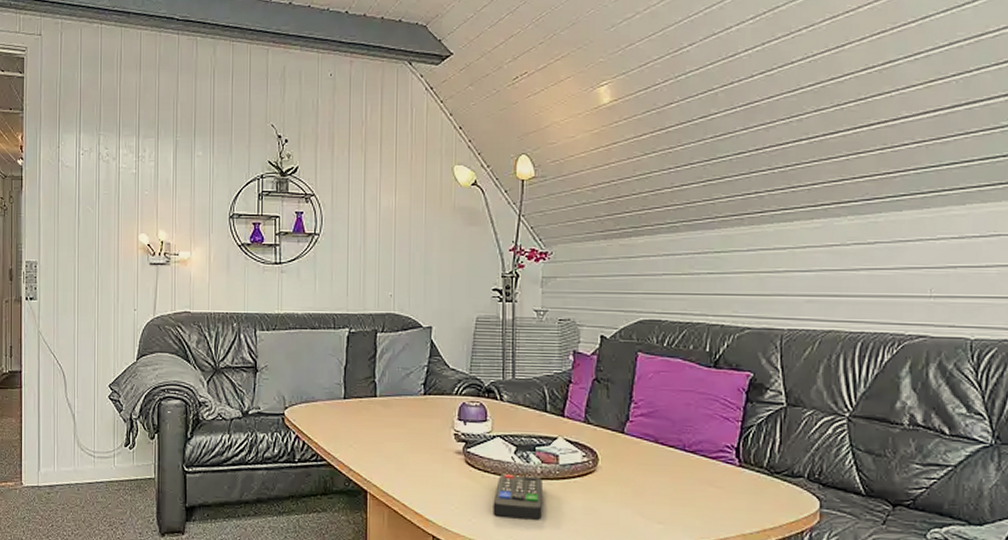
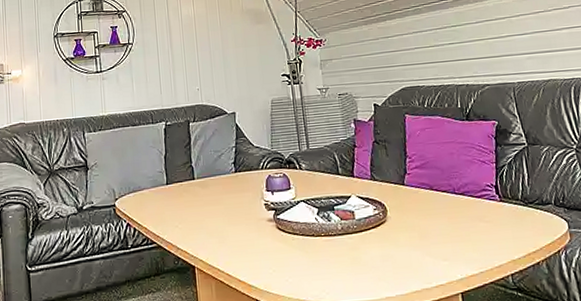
remote control: present [493,473,542,520] -> none [304,233,347,274]

